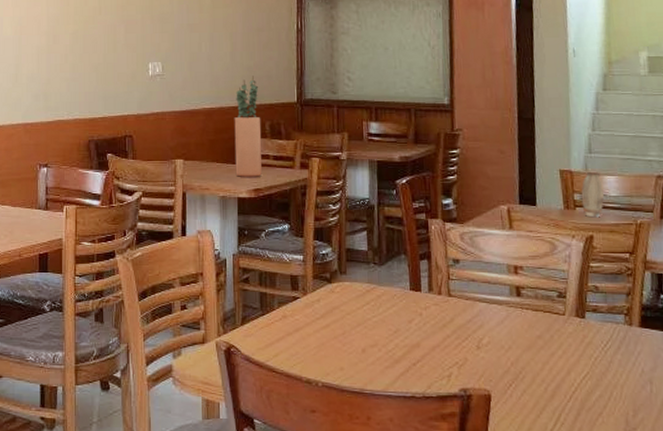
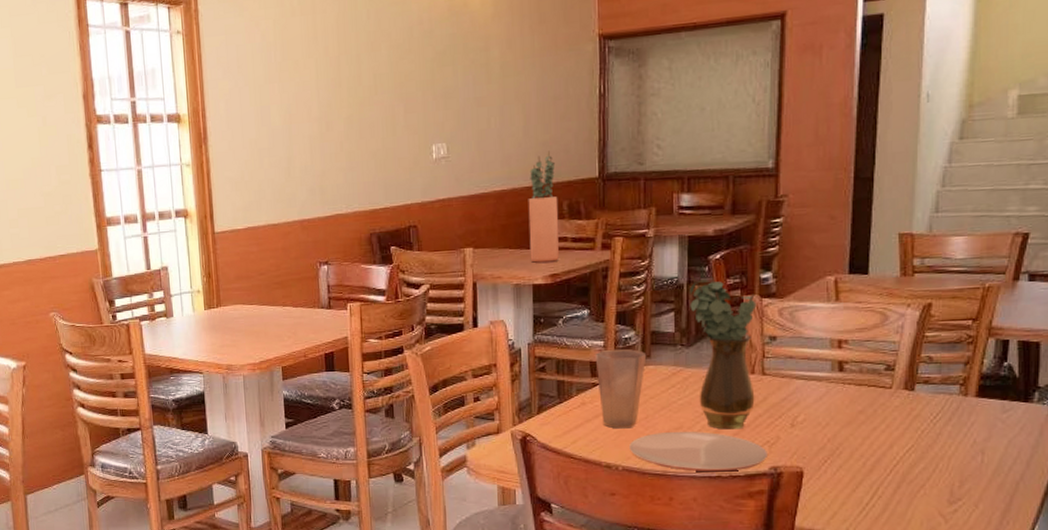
cup: none [295,264,343,344] -> present [595,348,647,429]
plate: none [328,348,457,392] -> present [629,431,767,472]
vase: none [380,197,443,349] -> present [689,275,757,430]
vase: present [581,172,605,218] -> none [922,233,950,284]

